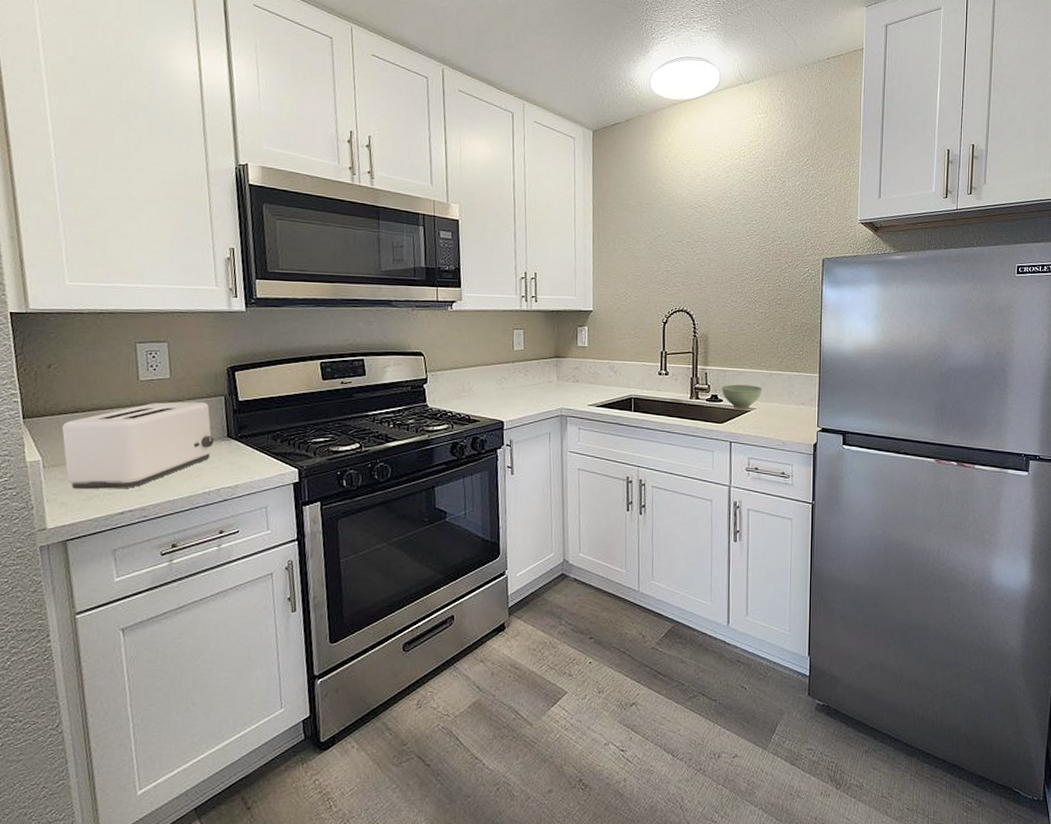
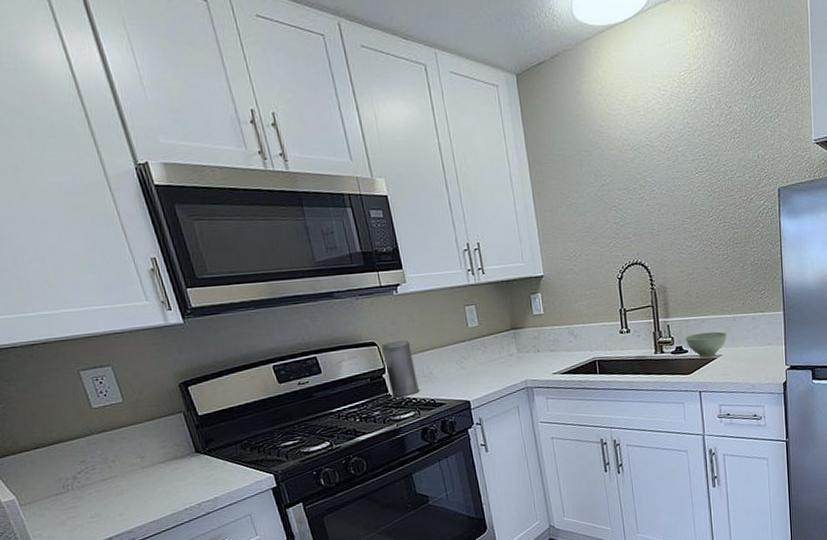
toaster: present [62,401,214,490] -> none [27,421,184,523]
canister: none [427,354,457,409] -> present [381,340,420,398]

